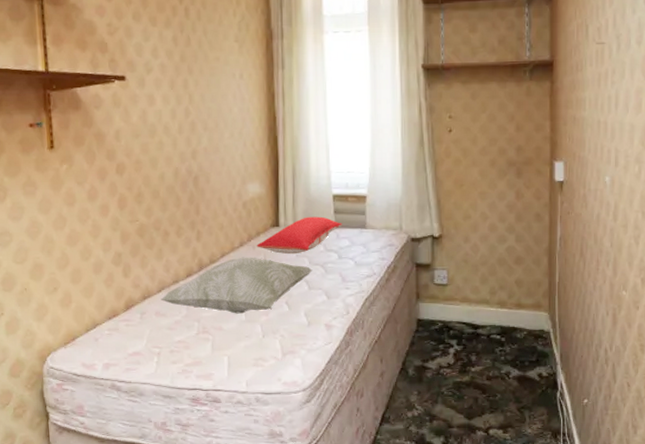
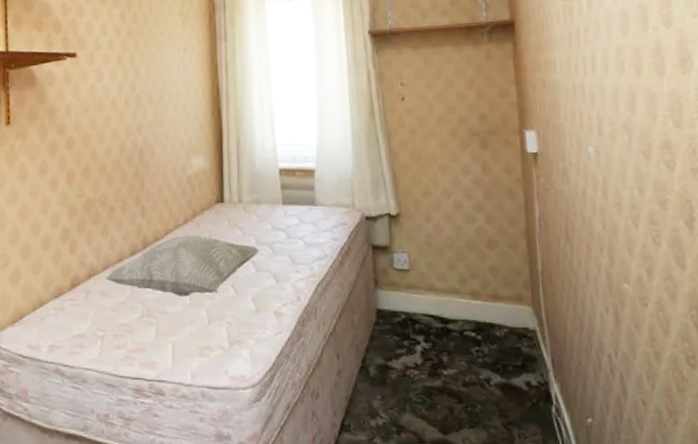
pillow: present [256,216,342,255] -> none [201,192,290,233]

